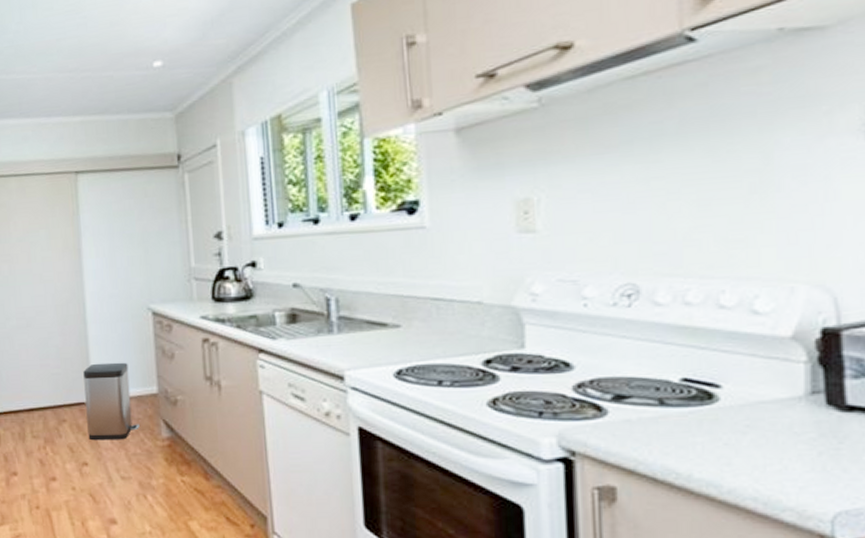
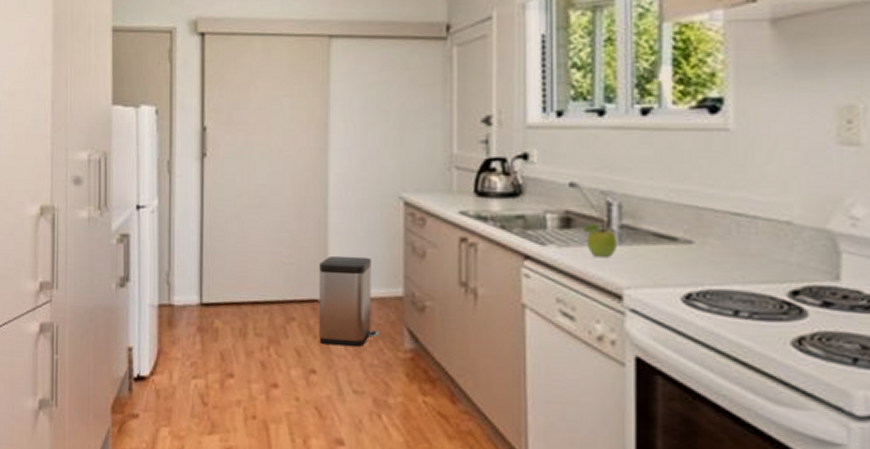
fruit: none [306,316,337,347] -> present [582,222,616,259]

